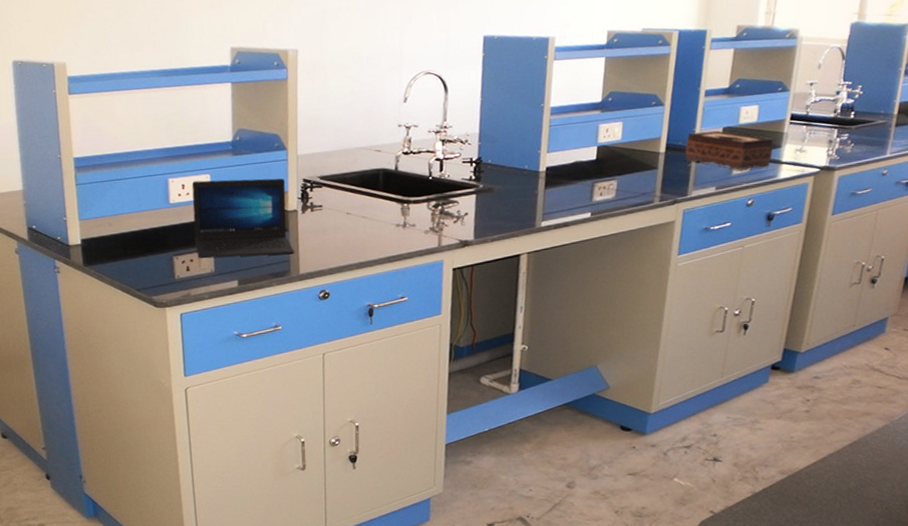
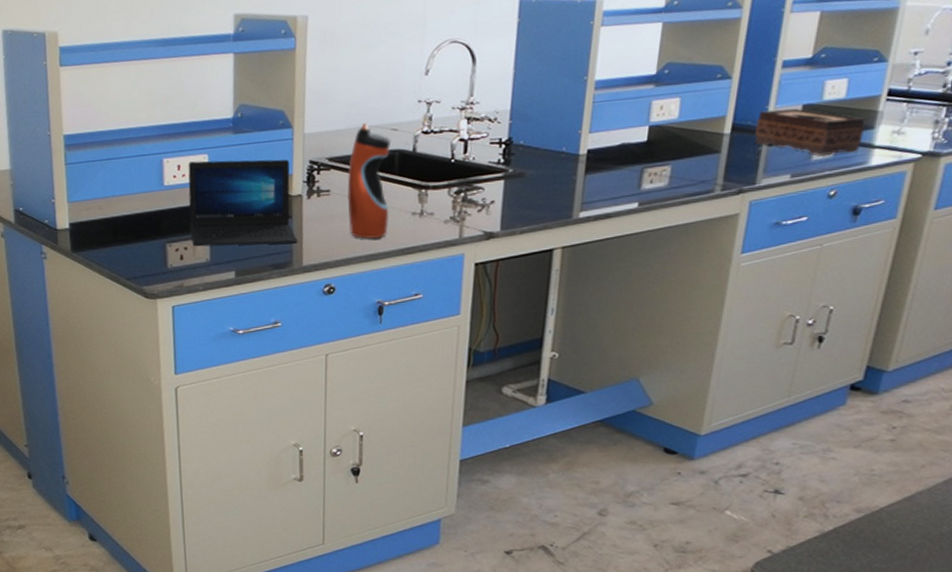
water bottle: none [338,144,376,249] -> present [347,122,391,239]

